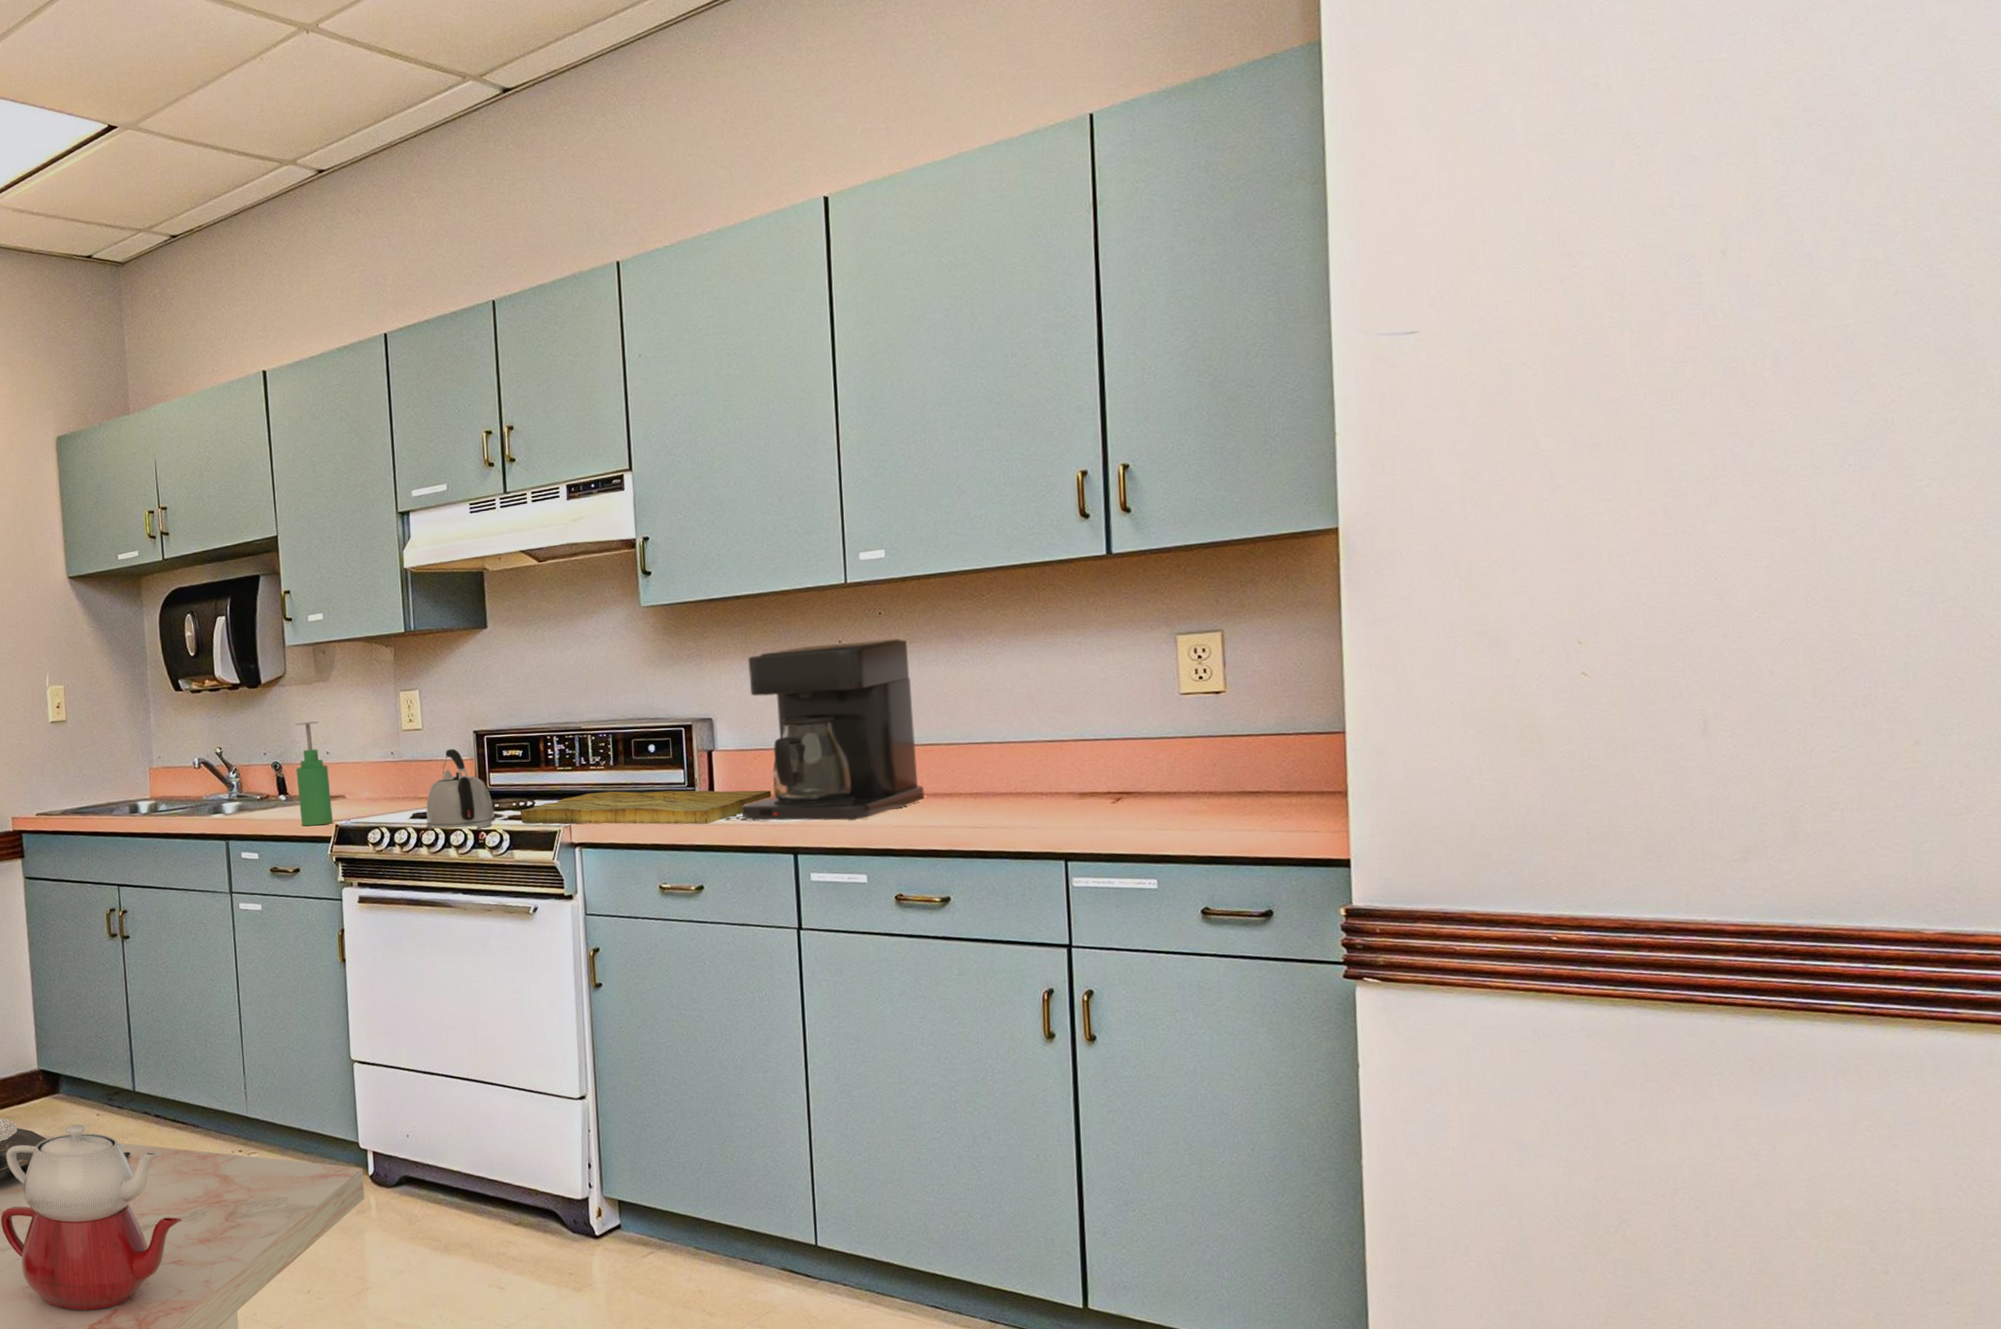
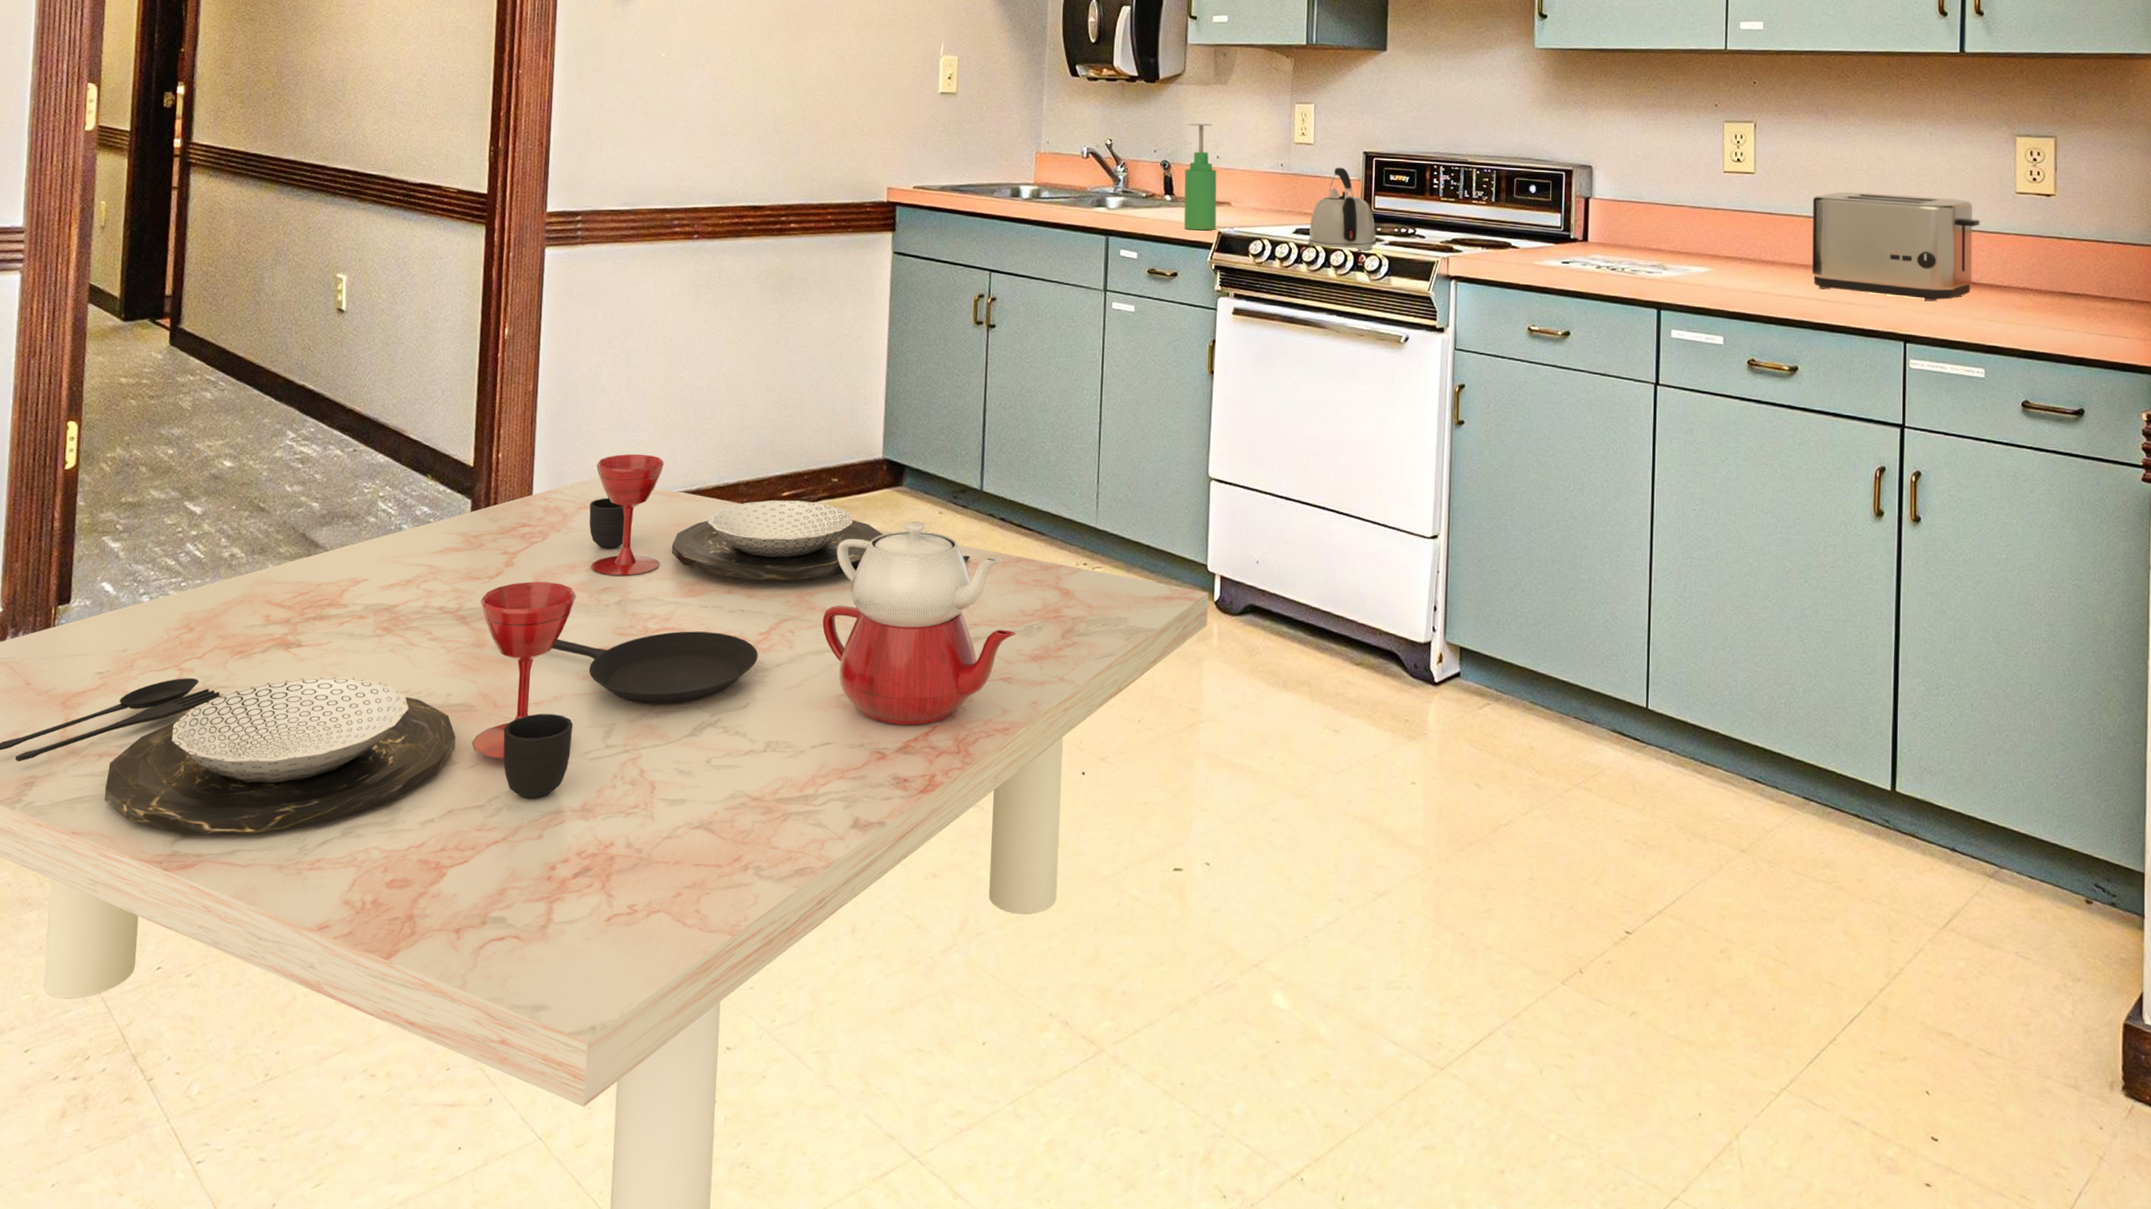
cutting board: present [520,790,772,825] -> none [1401,227,1642,271]
coffee maker: present [741,639,925,821] -> none [1611,106,1782,282]
toaster: none [953,707,1142,816] -> present [1812,192,1980,302]

